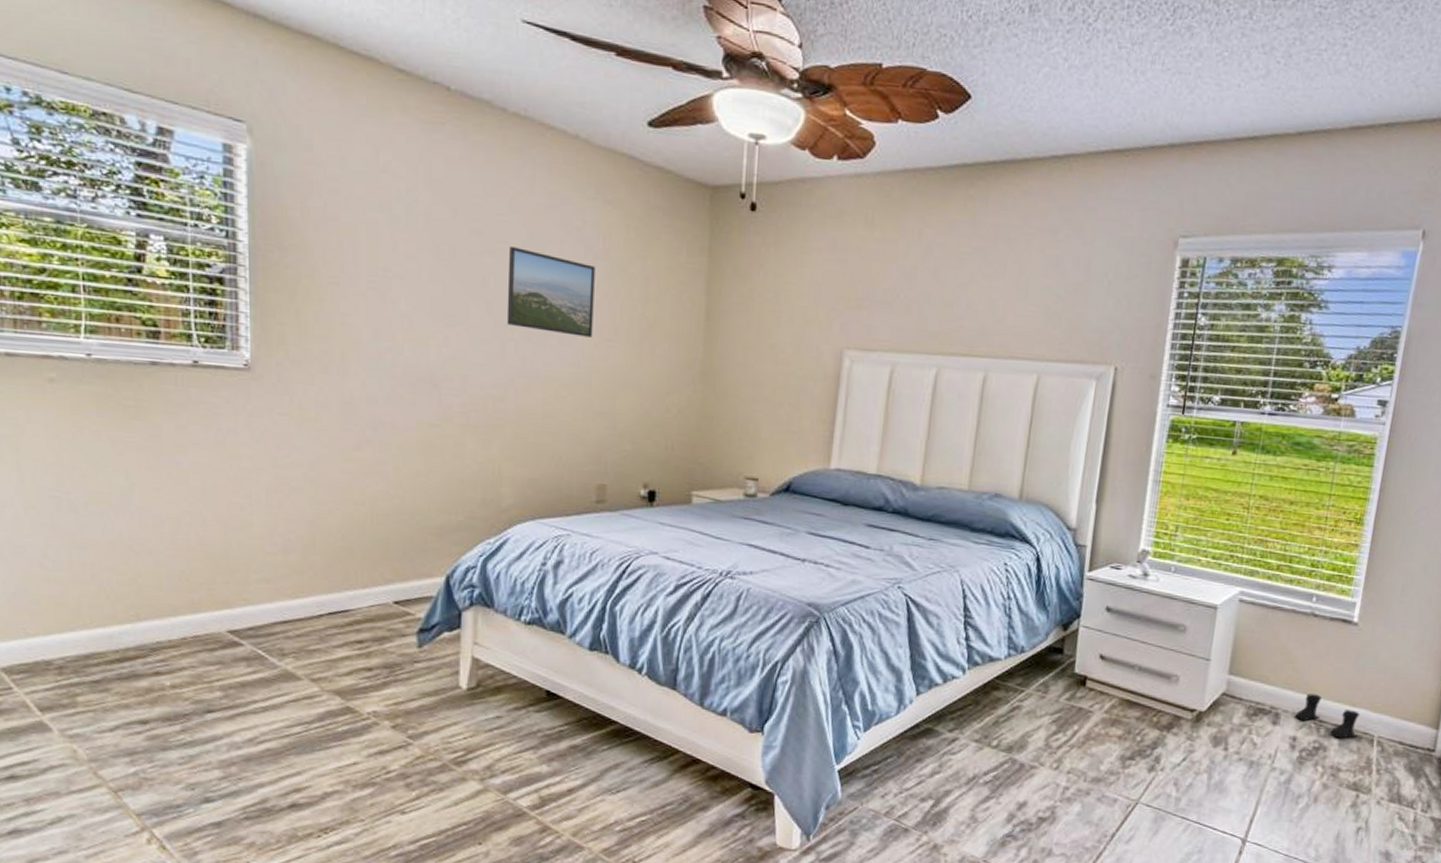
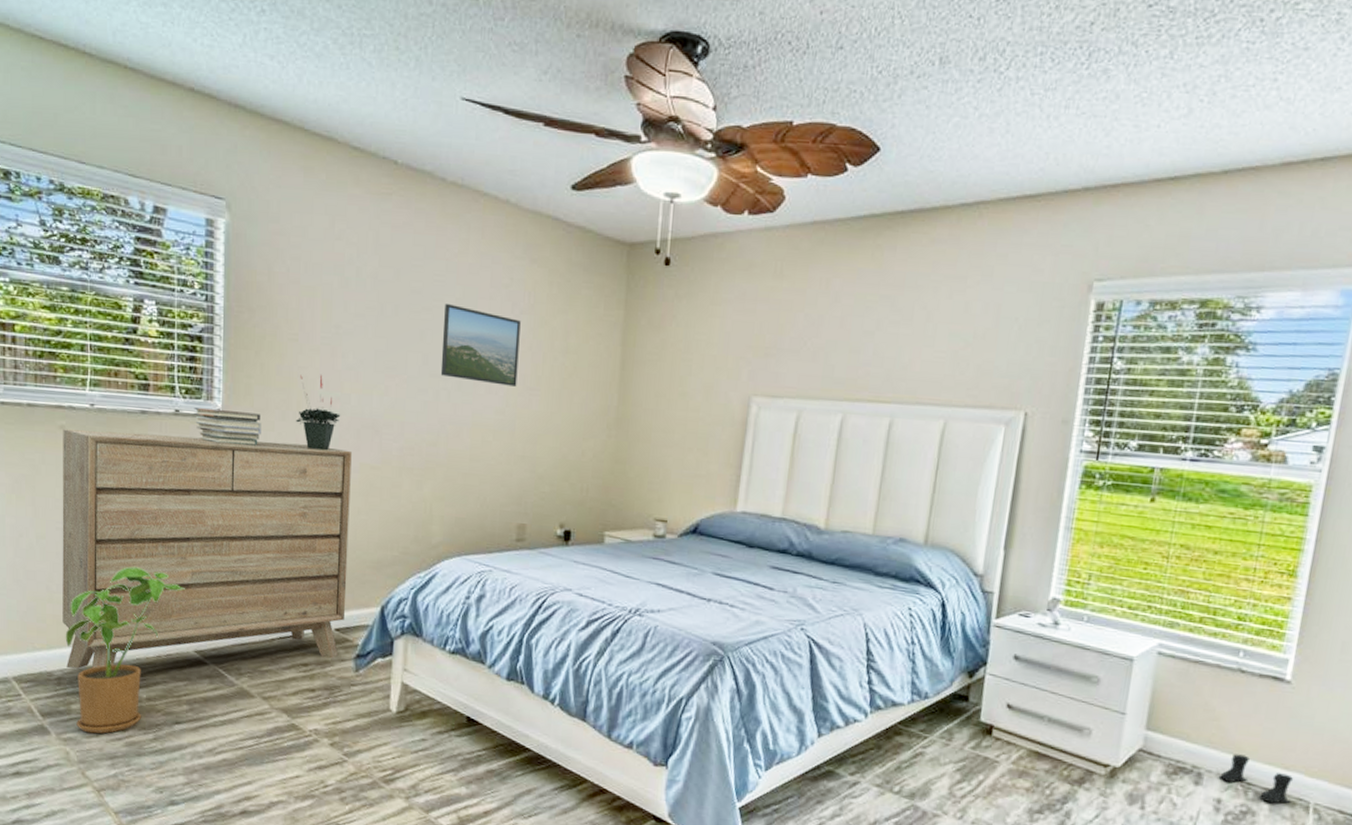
dresser: none [52,382,407,656] -> present [62,429,352,669]
house plant: none [66,538,215,728] -> present [65,566,186,734]
book stack: none [216,359,299,401] -> present [194,408,261,446]
potted plant: none [340,321,393,407] -> present [296,374,341,451]

